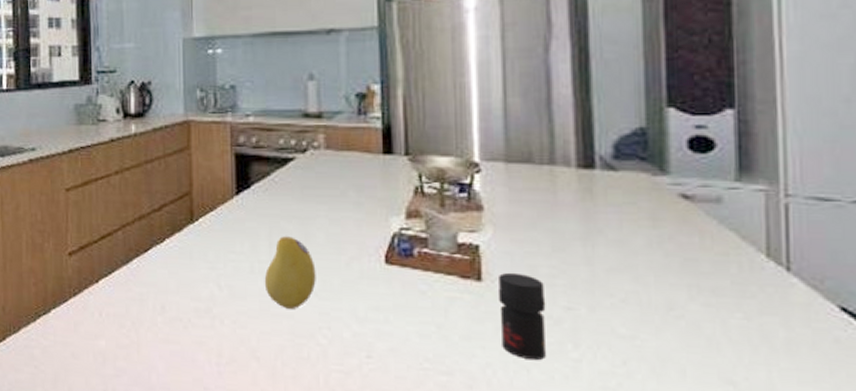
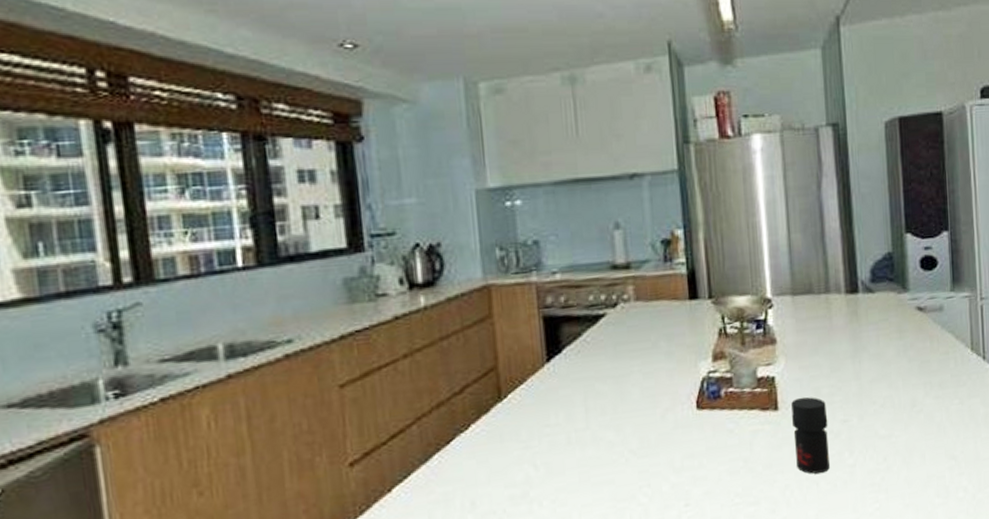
fruit: present [264,236,316,309] -> none [582,398,634,475]

